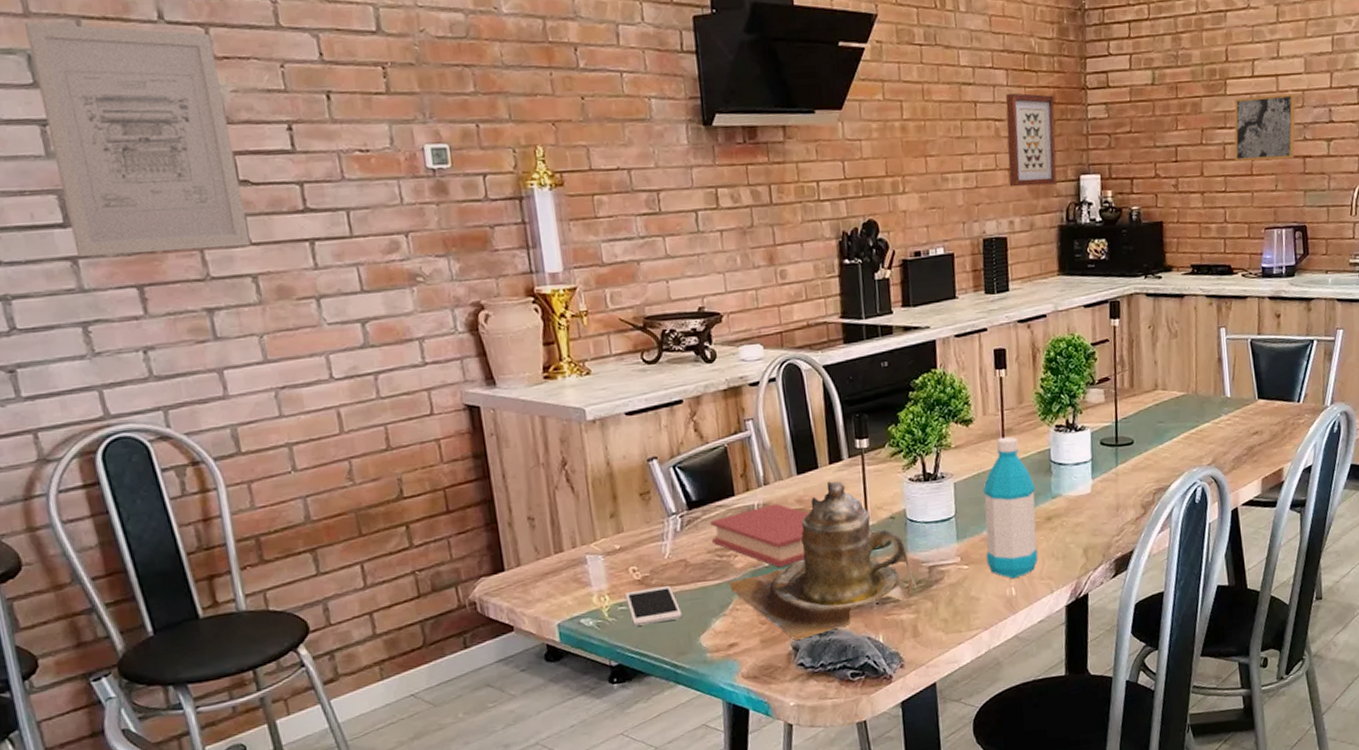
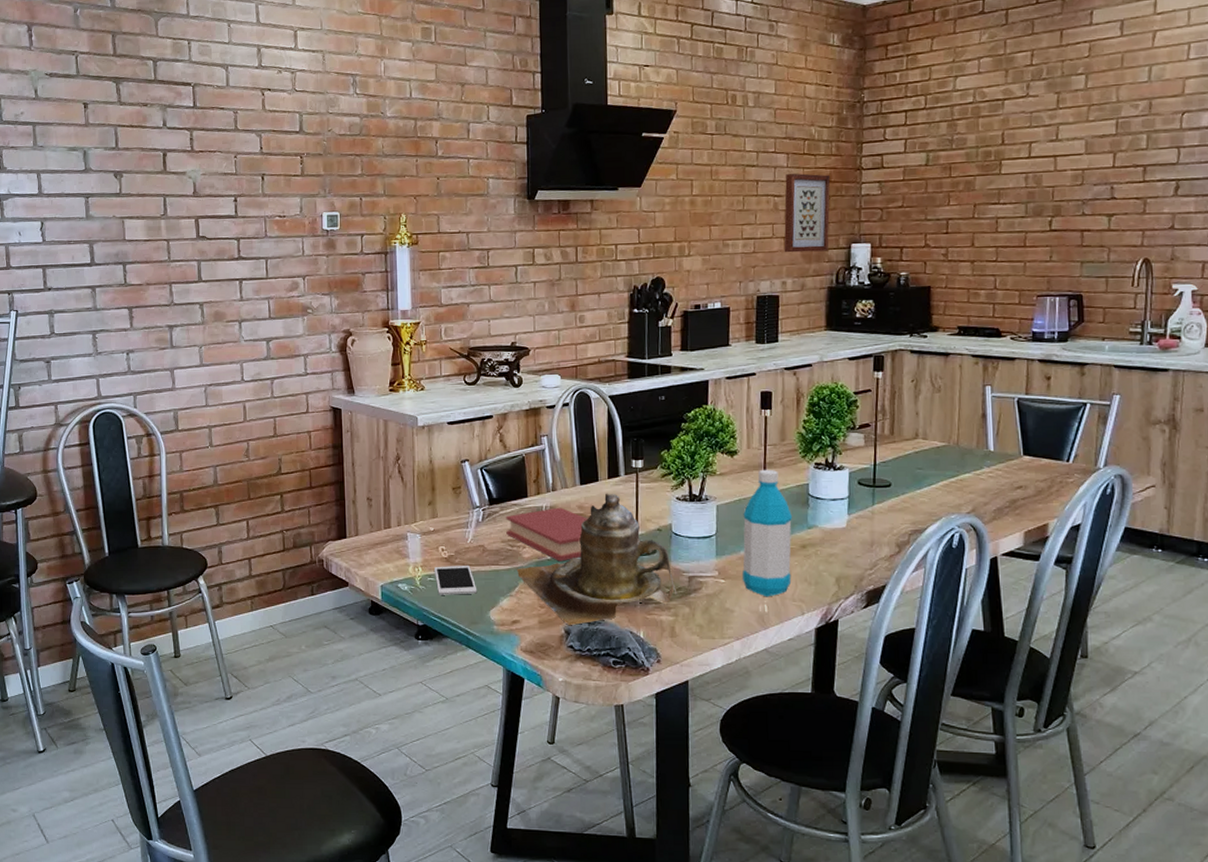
wall art: present [25,22,251,257] -> none [85,129,201,286]
wall art: present [1234,93,1296,161] -> none [1006,172,1075,234]

